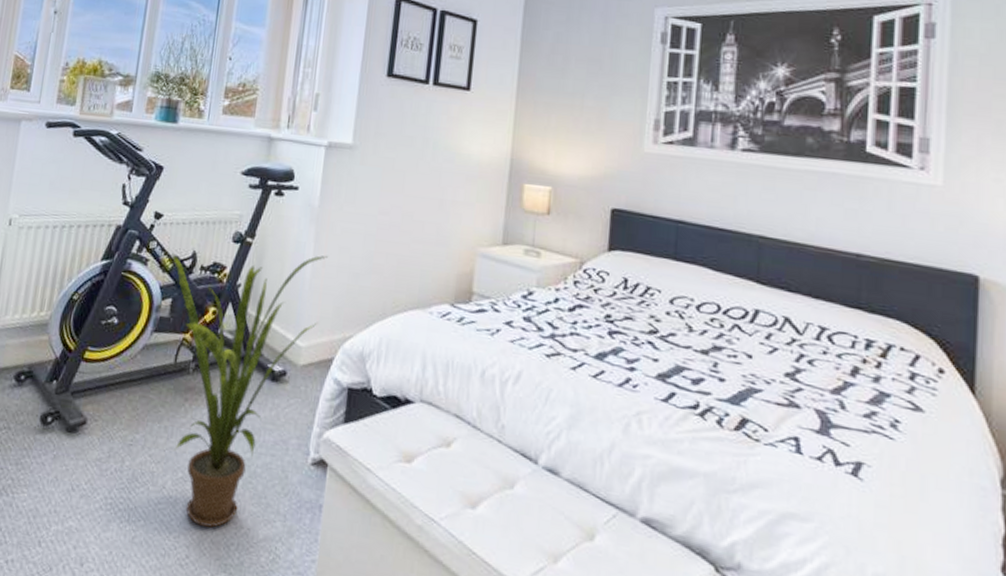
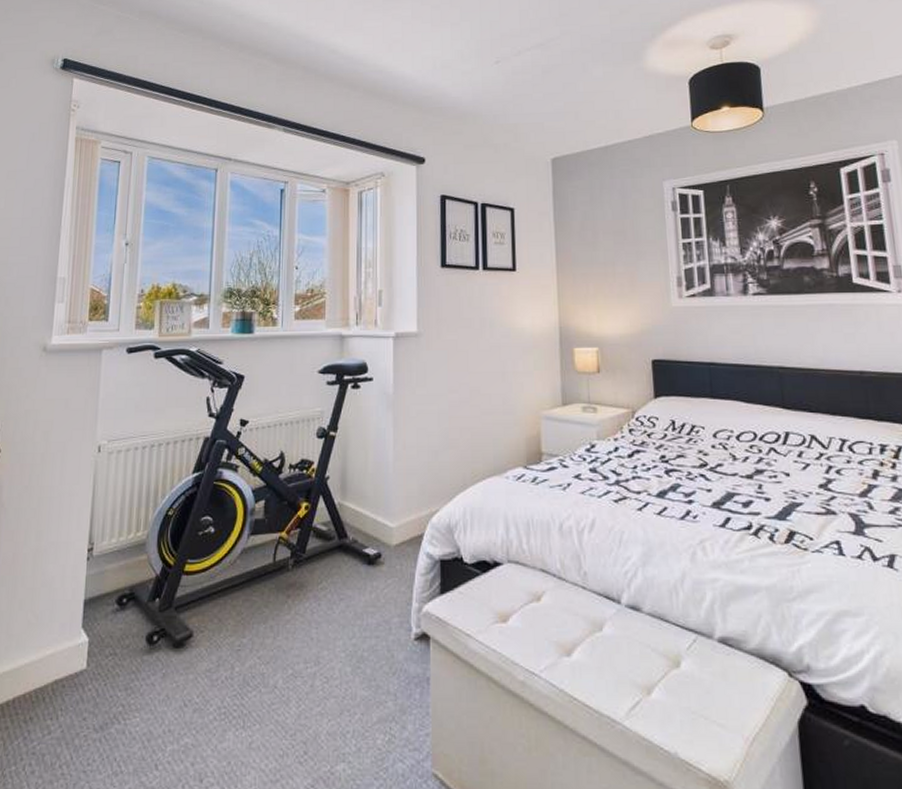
house plant: present [171,253,328,528] -> none [260,437,407,719]

